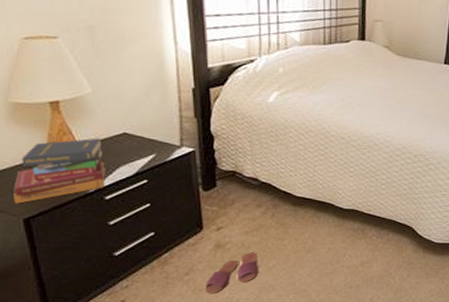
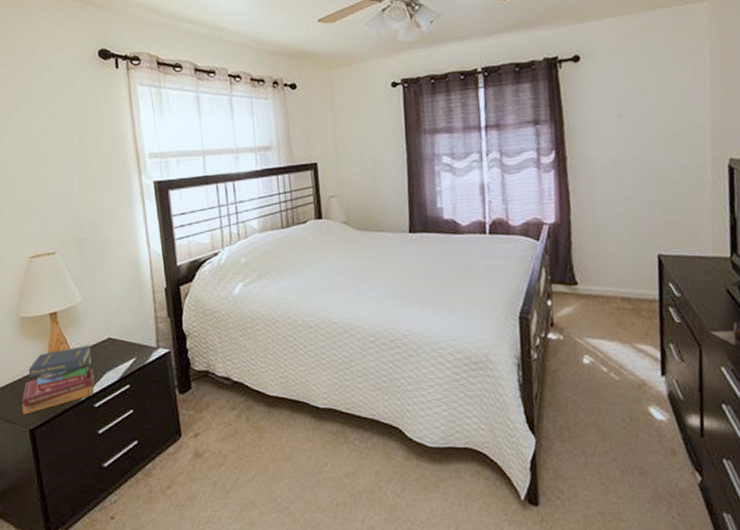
slippers: present [205,252,258,294] -> none [187,462,238,511]

